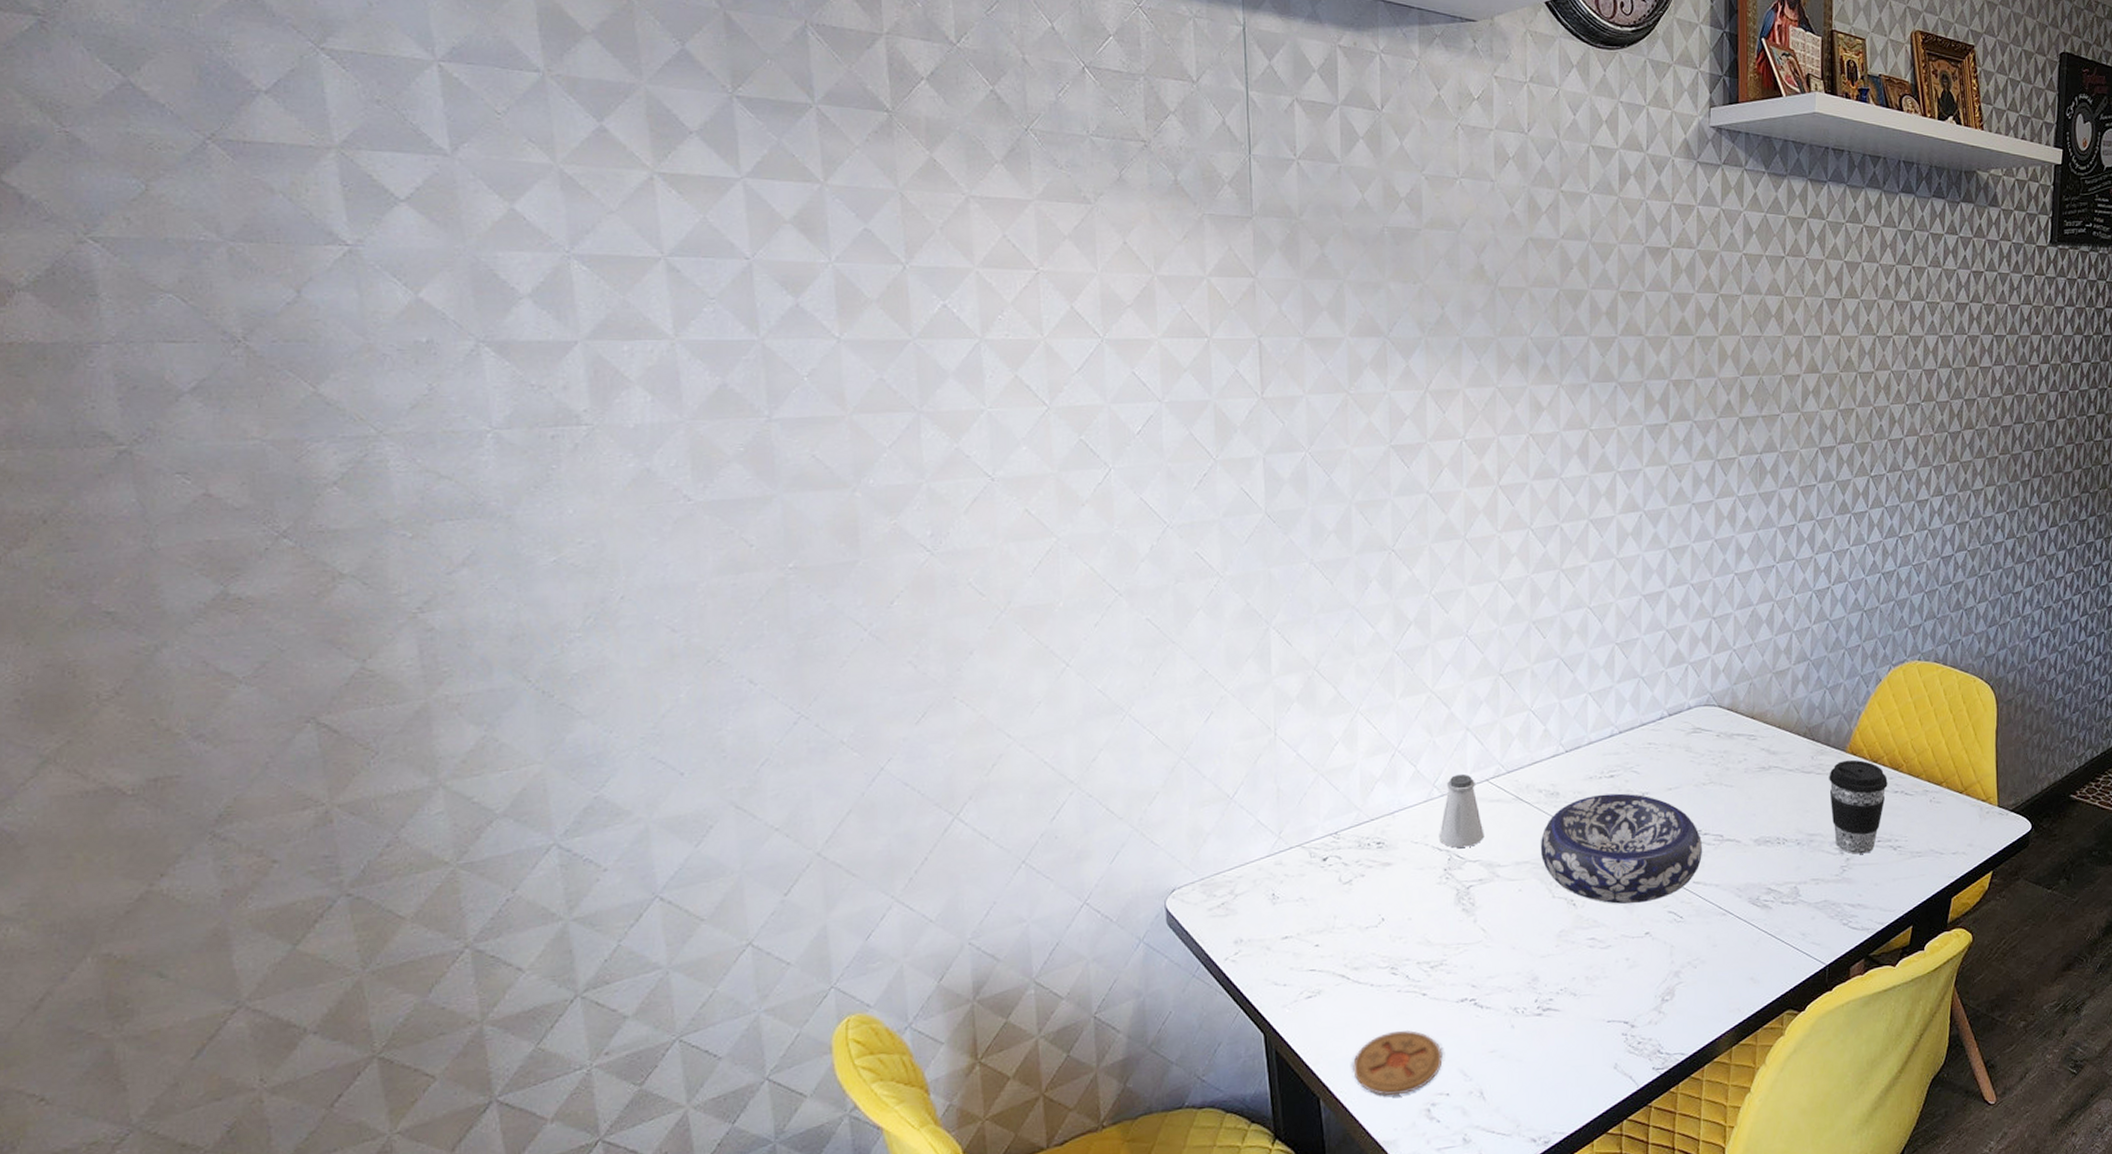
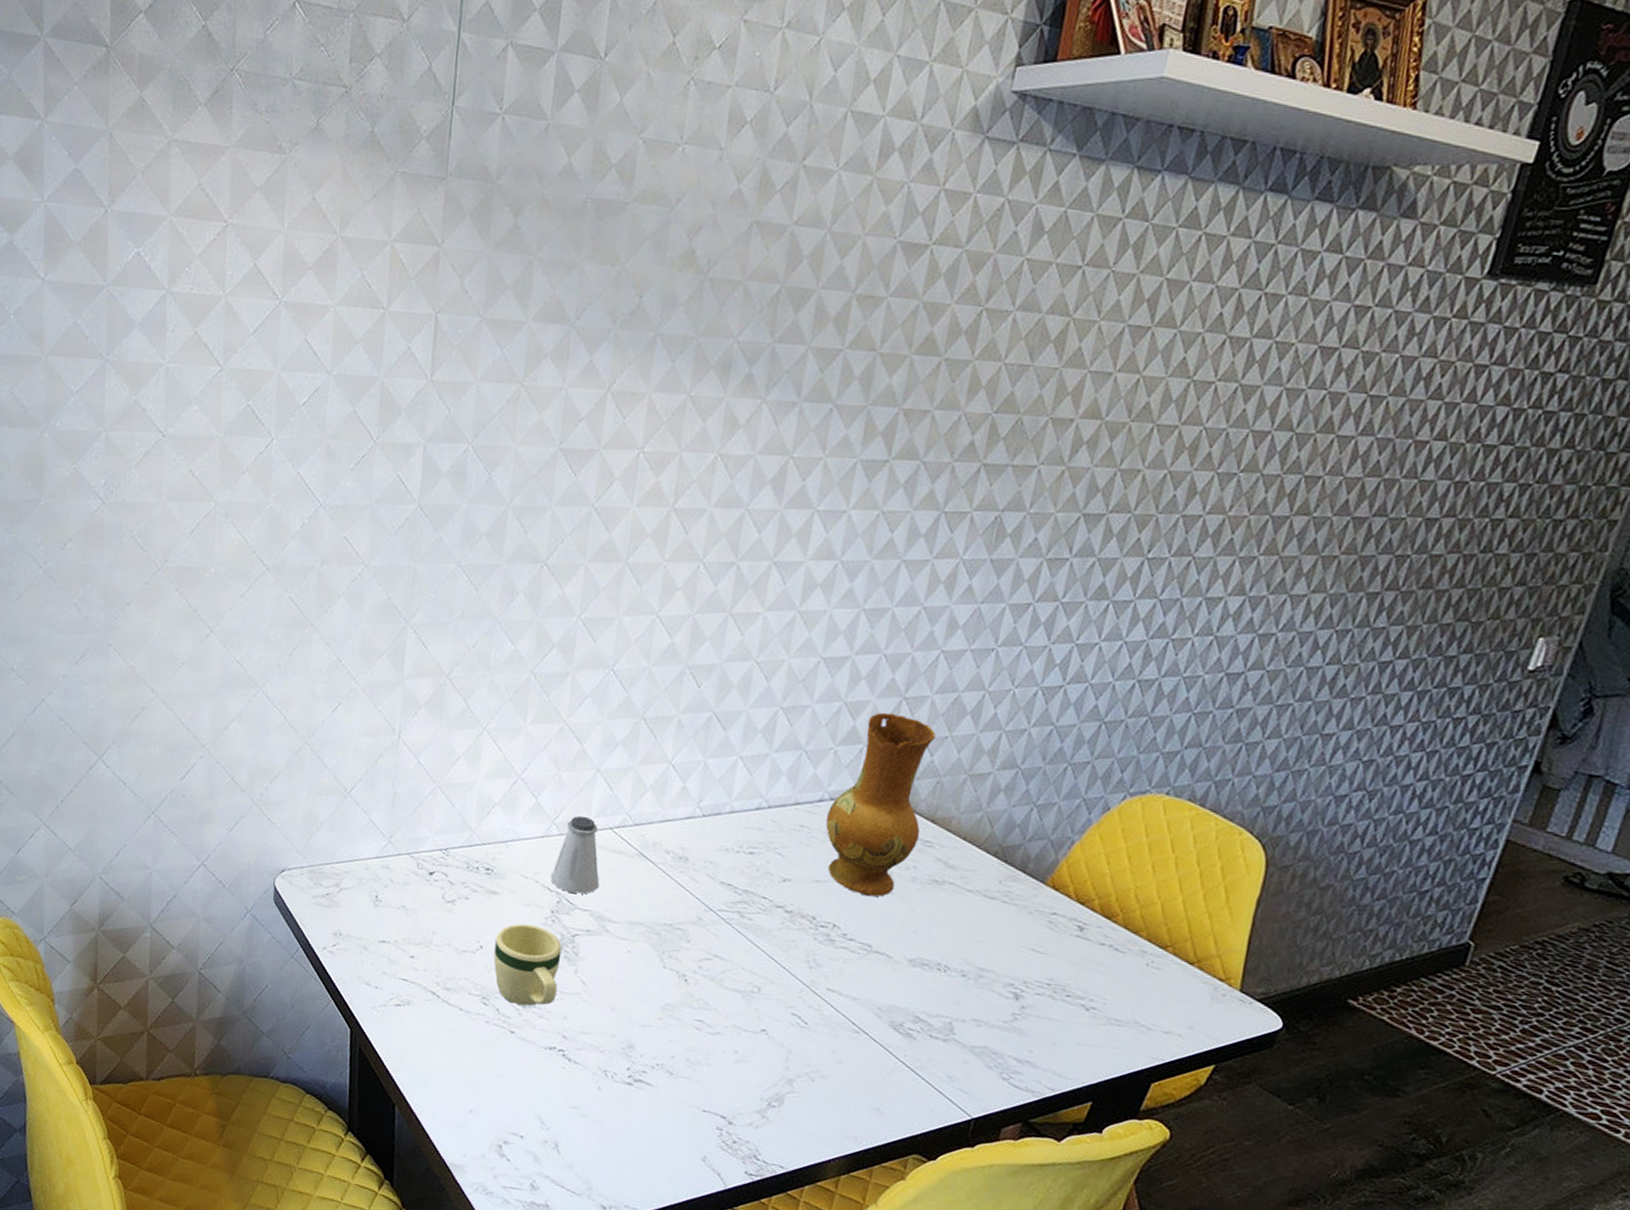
coaster: present [1353,1029,1443,1096] -> none [431,1059,523,1124]
mug: none [1396,886,1460,967] -> present [493,923,562,1006]
decorative bowl: present [1540,793,1702,904] -> none [657,869,845,998]
ceramic jug: none [1669,632,1745,793] -> present [826,712,936,897]
coffee cup: present [1829,760,1888,854] -> none [1010,894,1095,1007]

